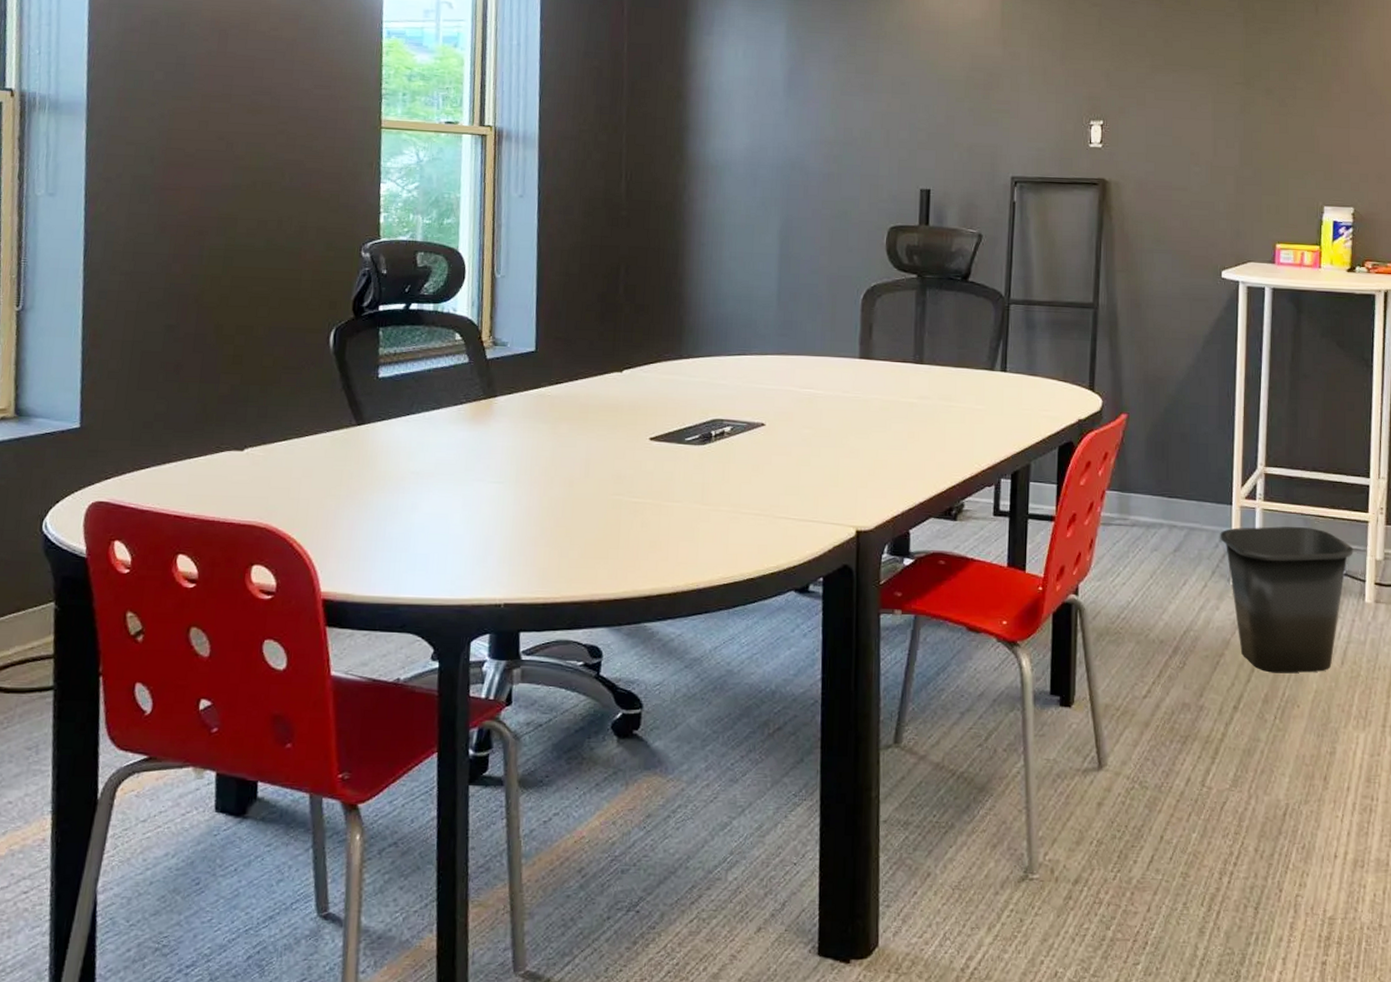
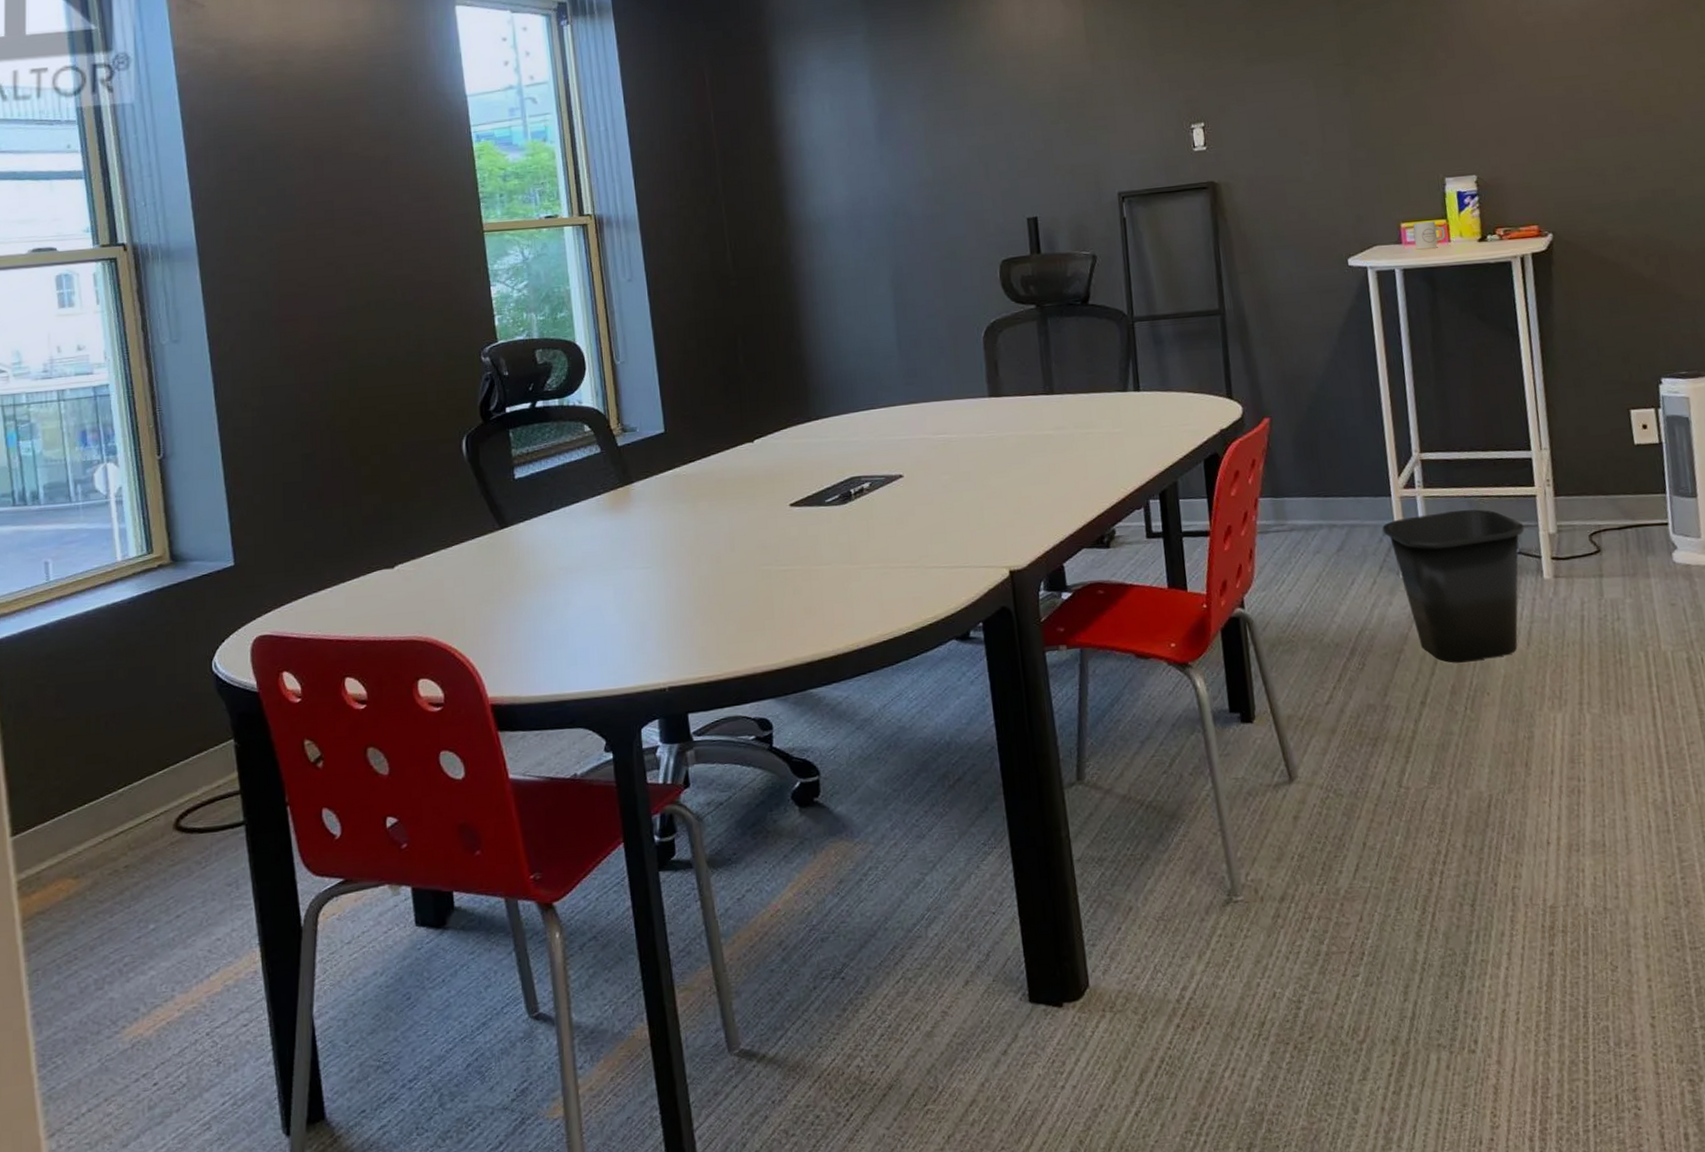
mug: none [1287,245,1317,272] -> present [1413,221,1446,250]

